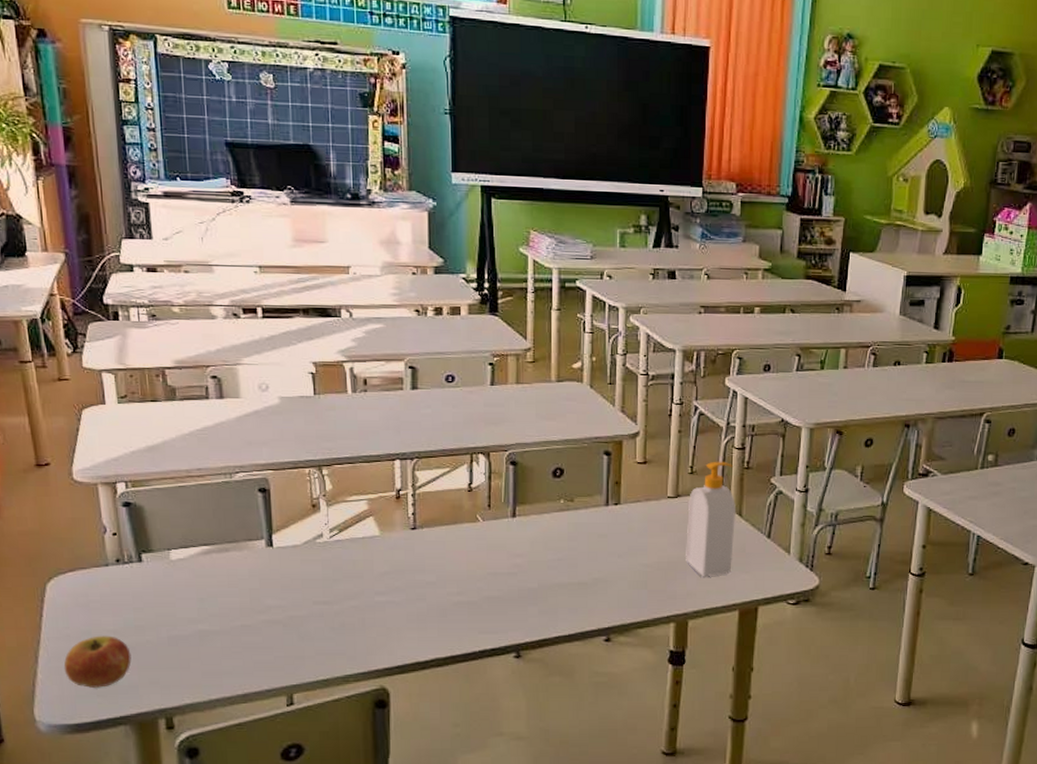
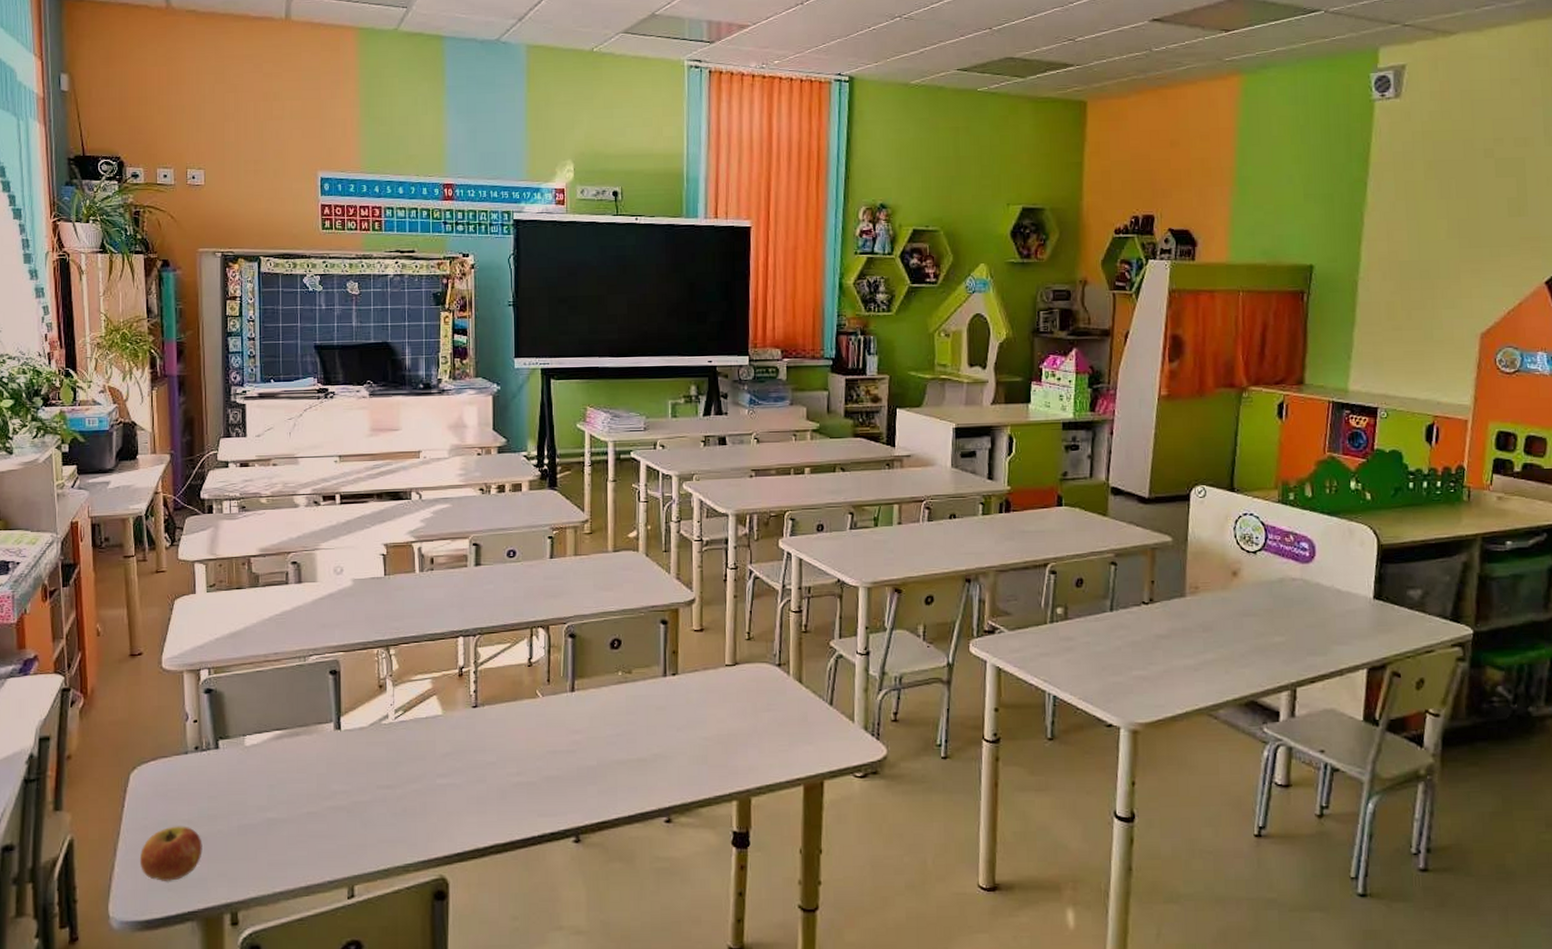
soap bottle: present [686,461,736,577] -> none [746,625,796,750]

